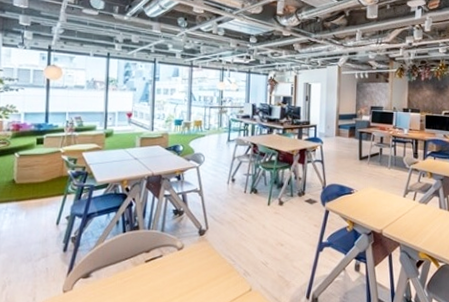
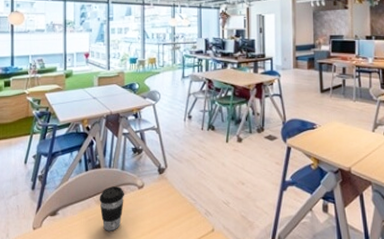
coffee cup: none [136,248,163,293] -> present [99,186,124,231]

